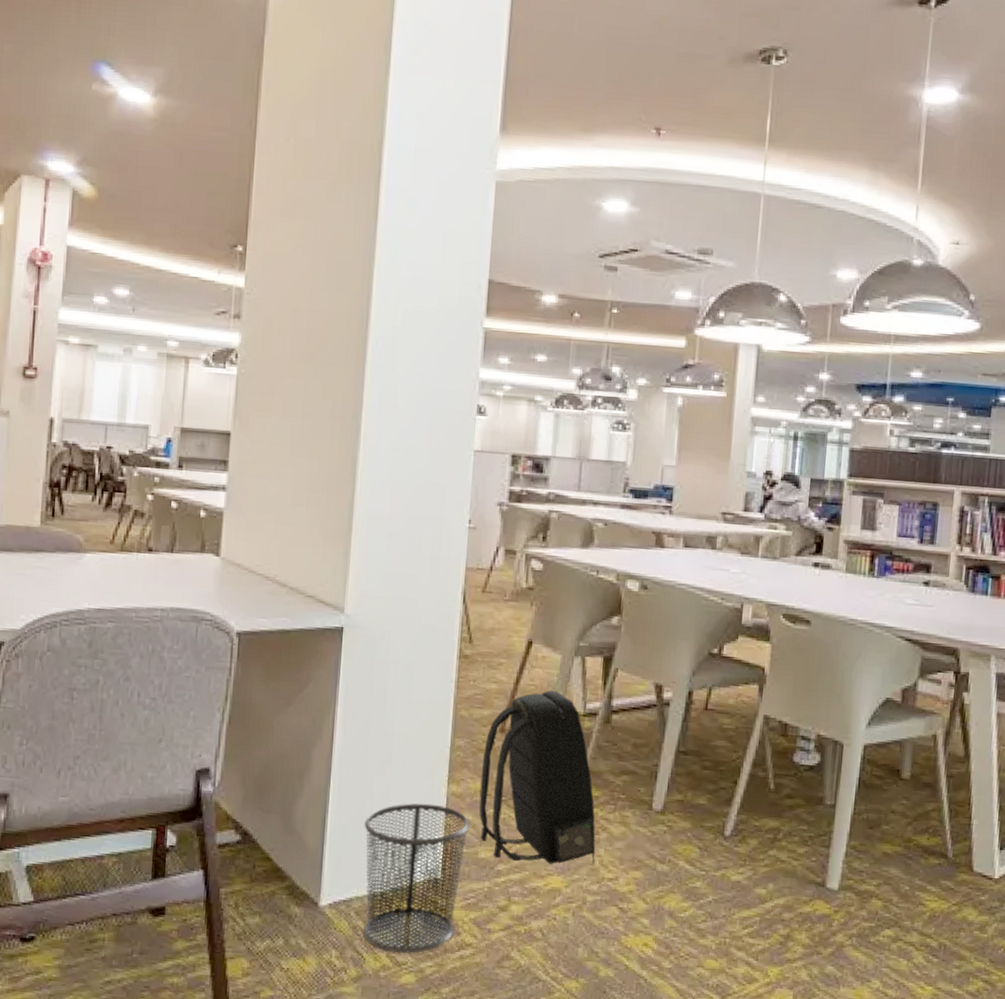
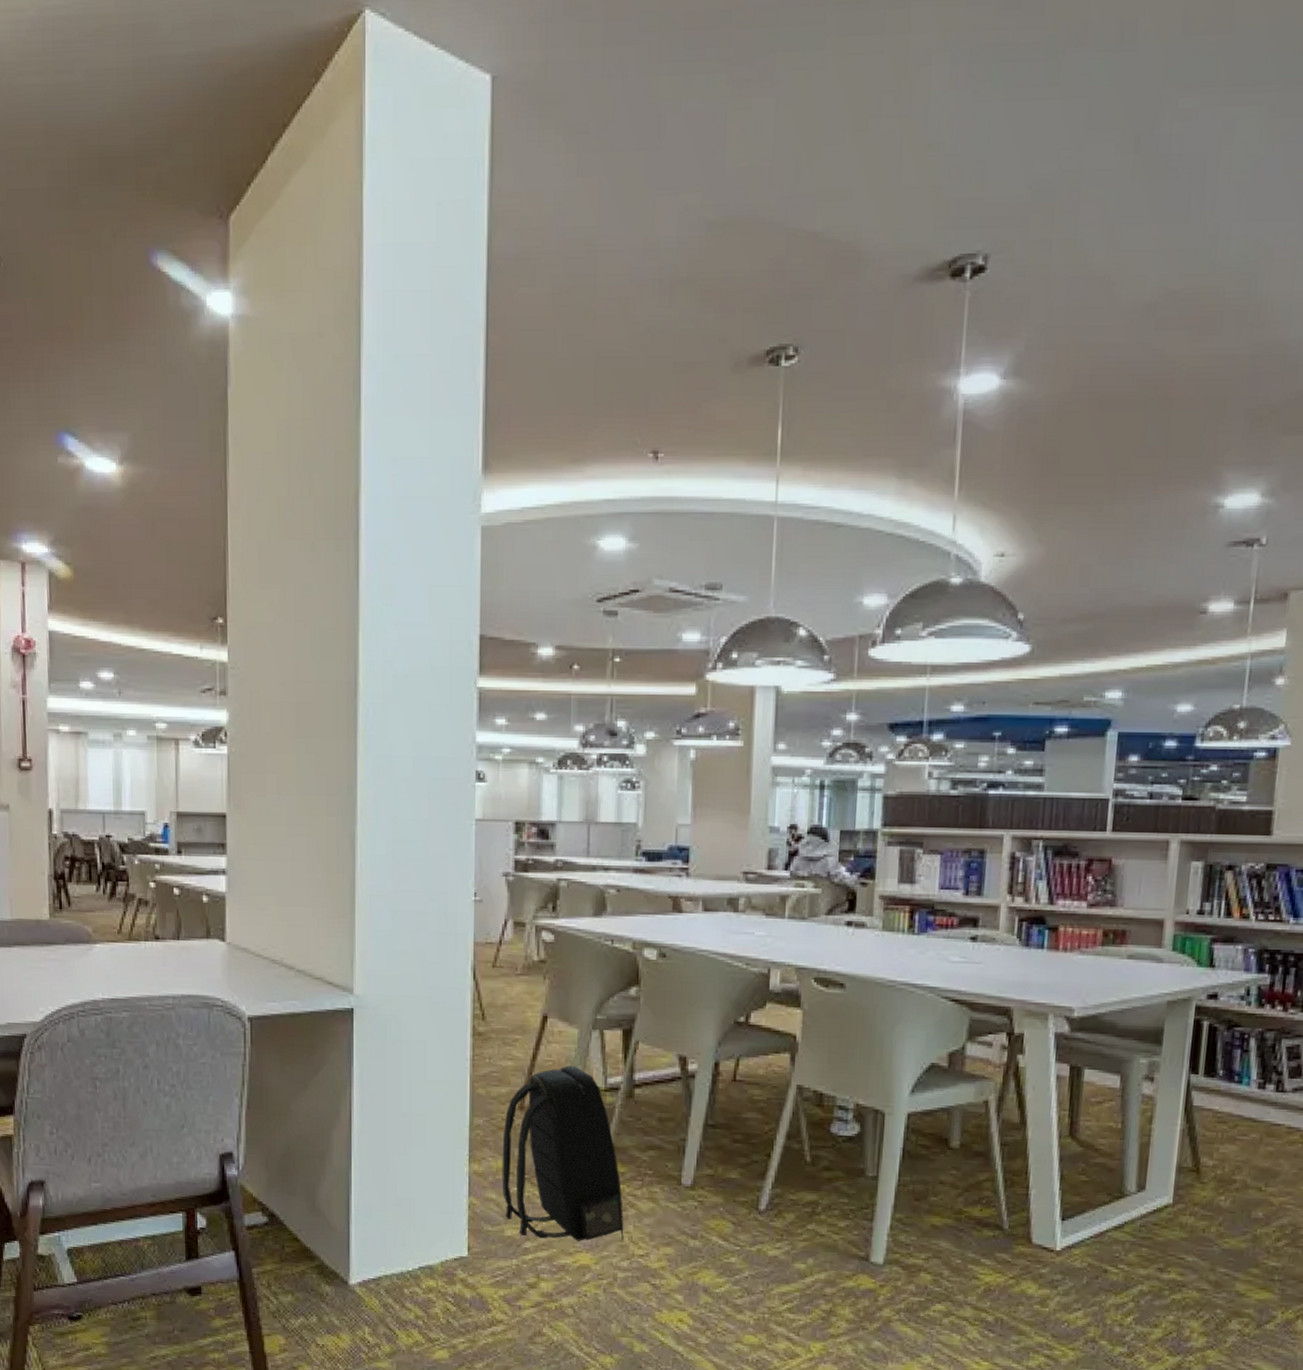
waste bin: present [363,802,470,954] -> none [388,1182,494,1331]

